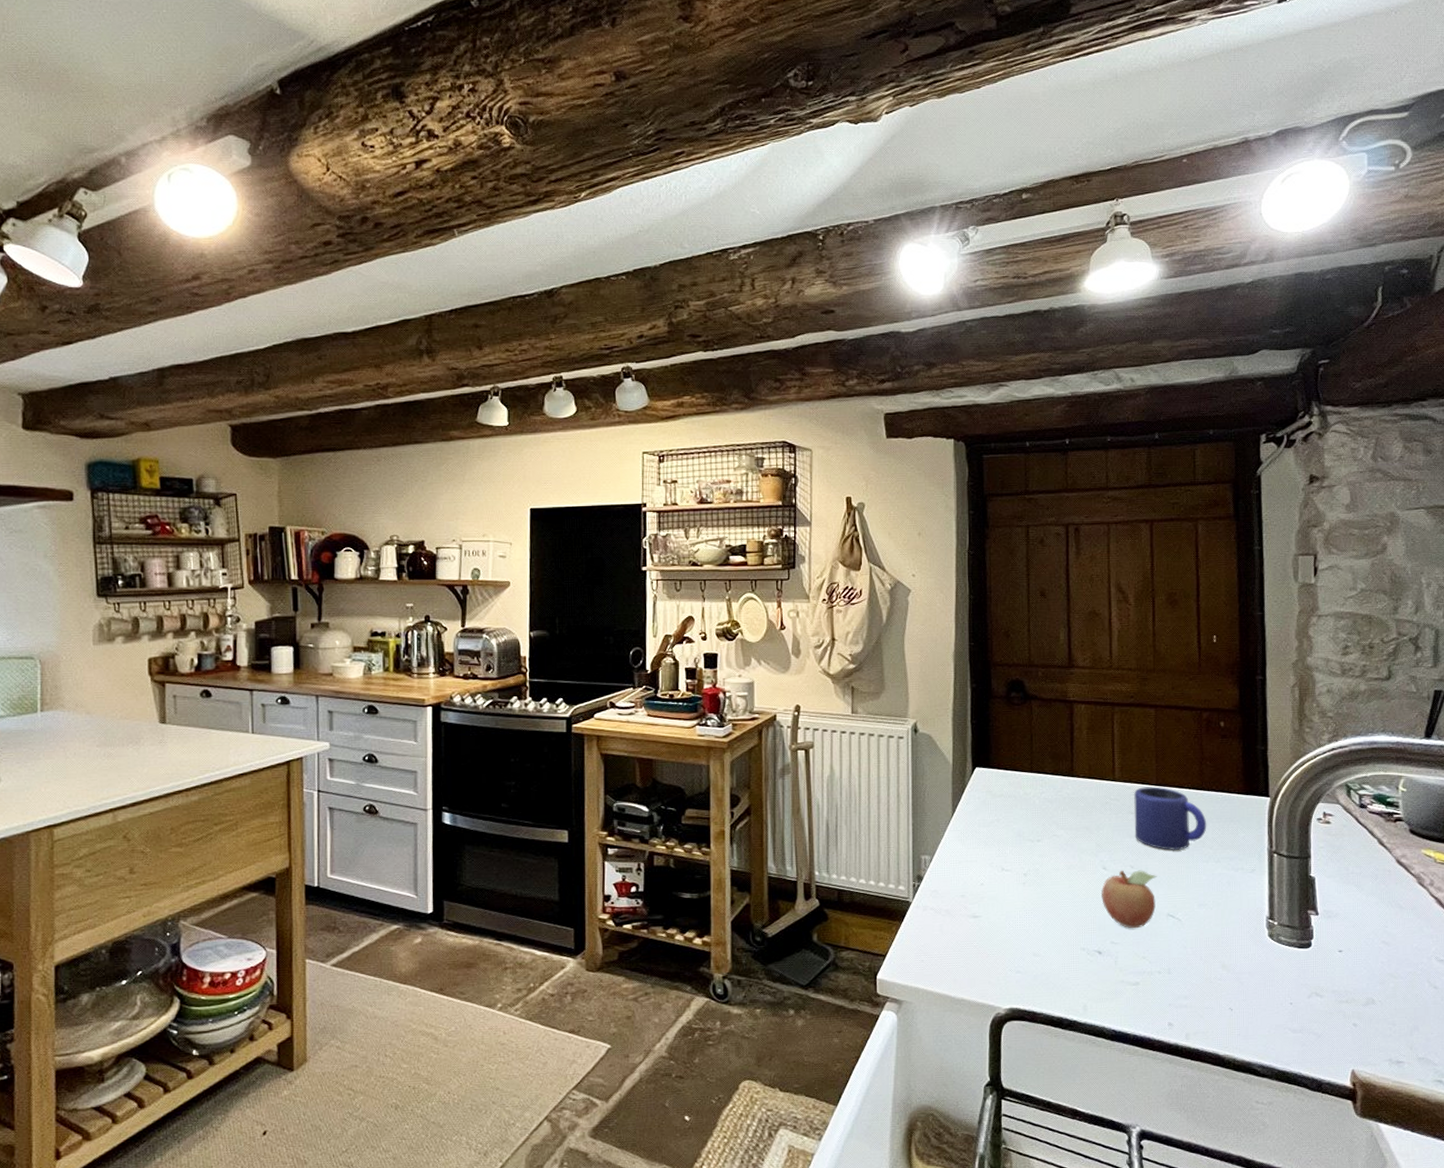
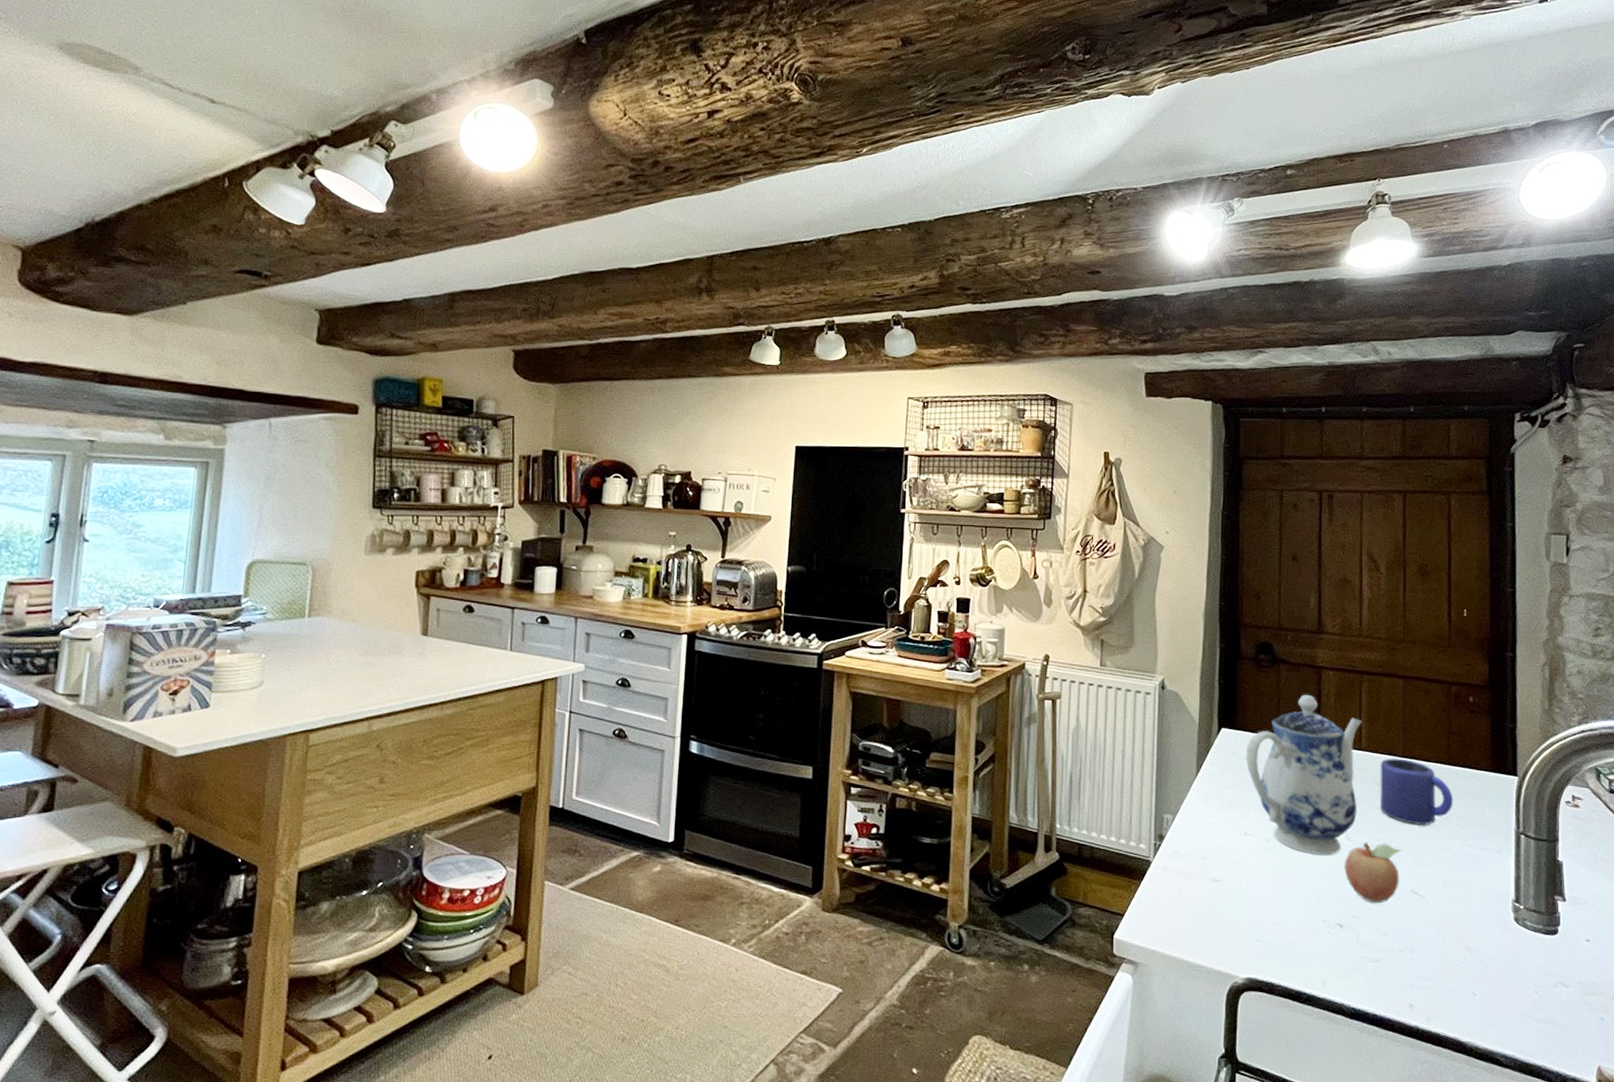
teapot: none [1000,729,1116,886] -> present [1245,694,1363,855]

